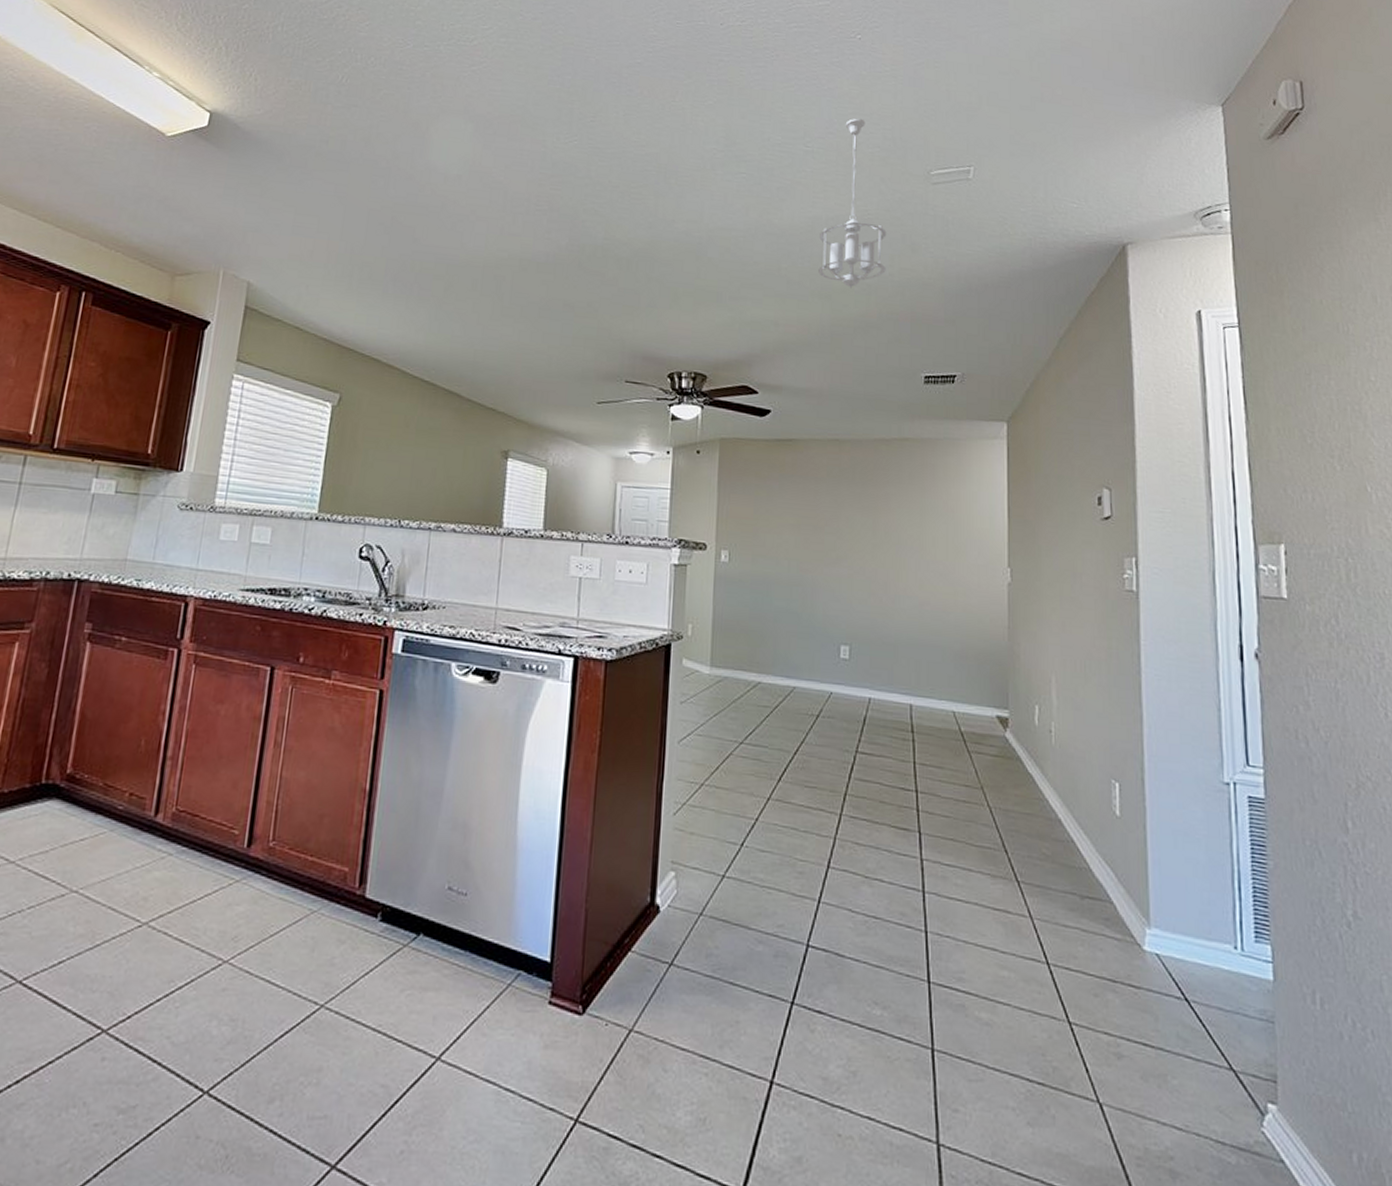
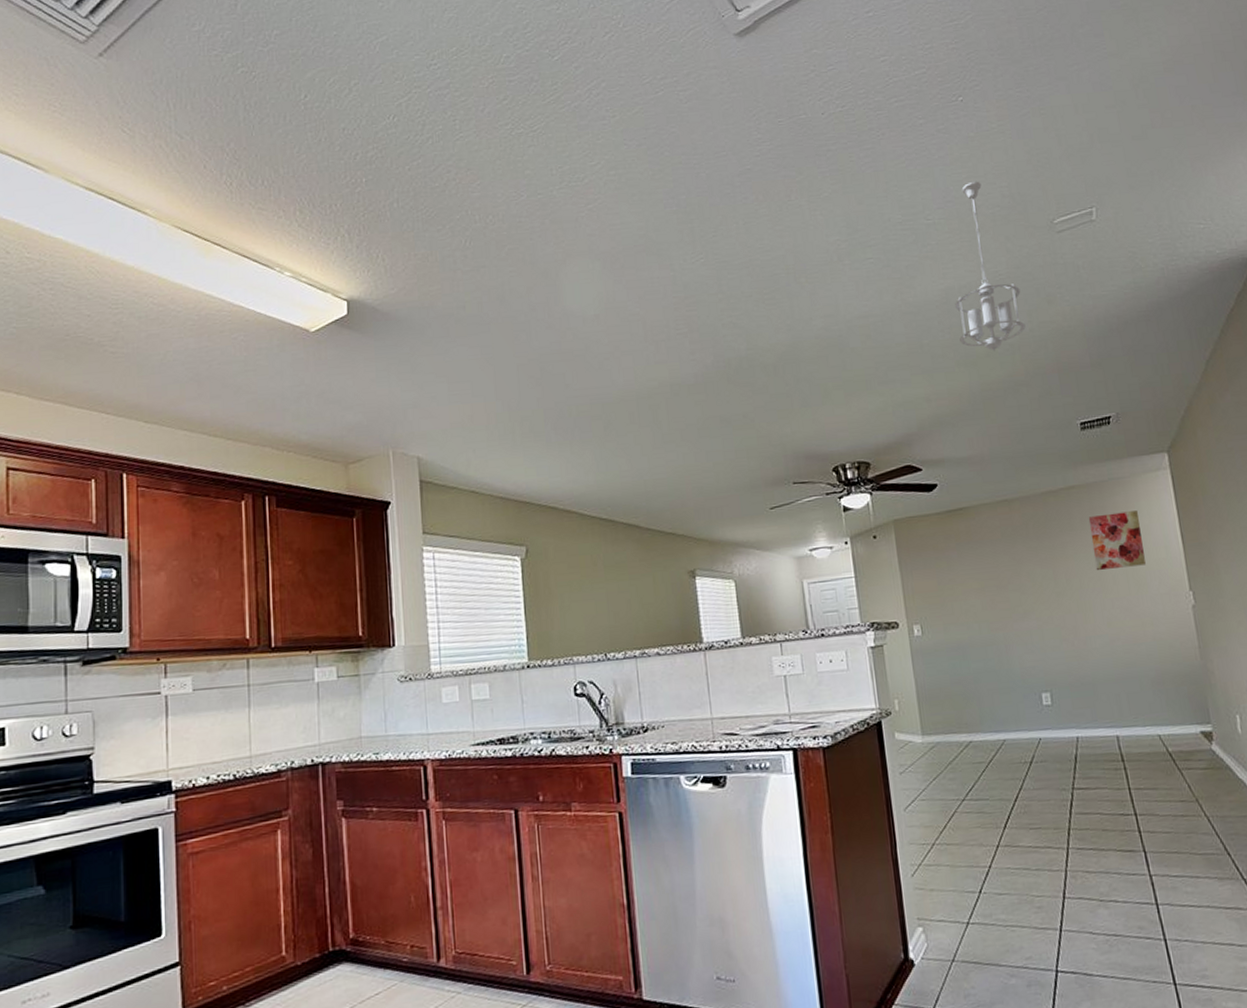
wall art: none [916,472,968,533] -> present [1088,511,1146,570]

